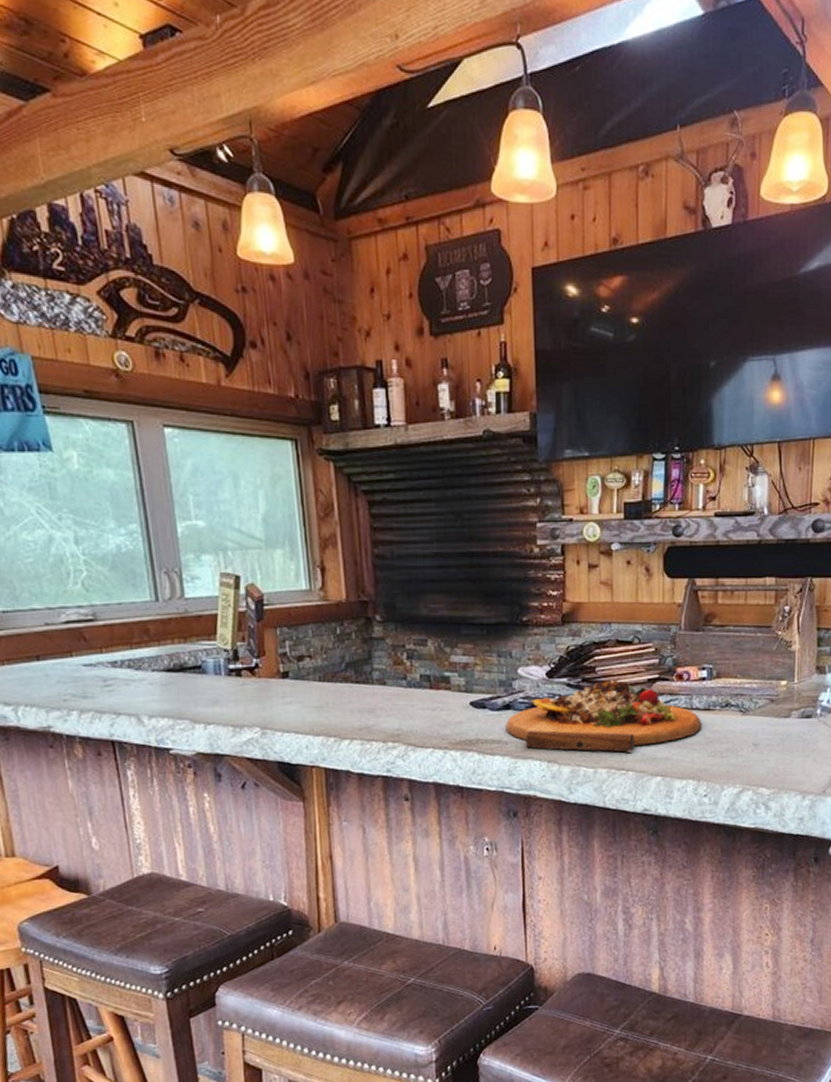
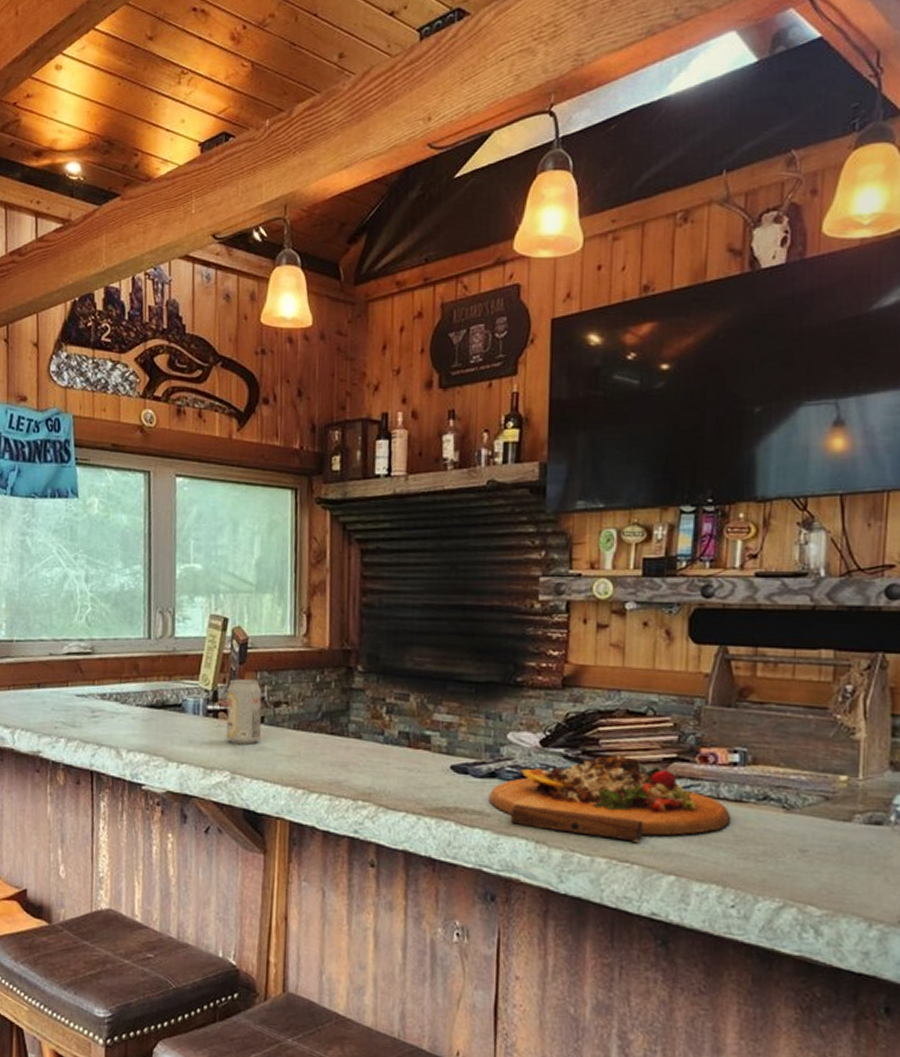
beverage can: none [247,636,288,701] -> present [226,679,262,745]

